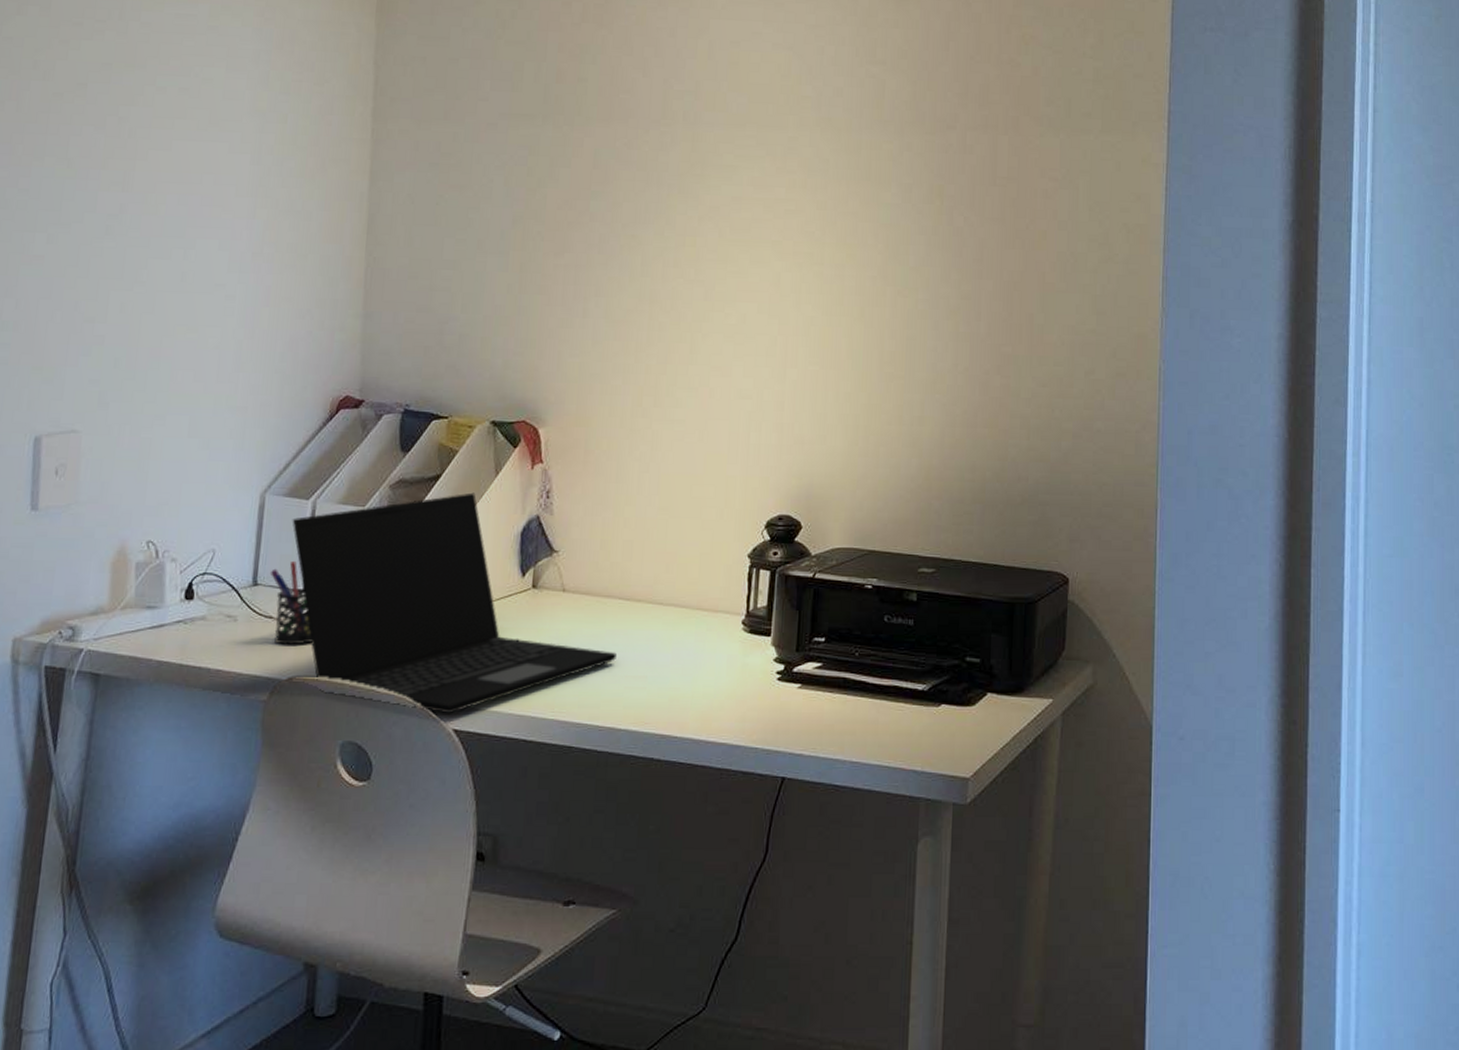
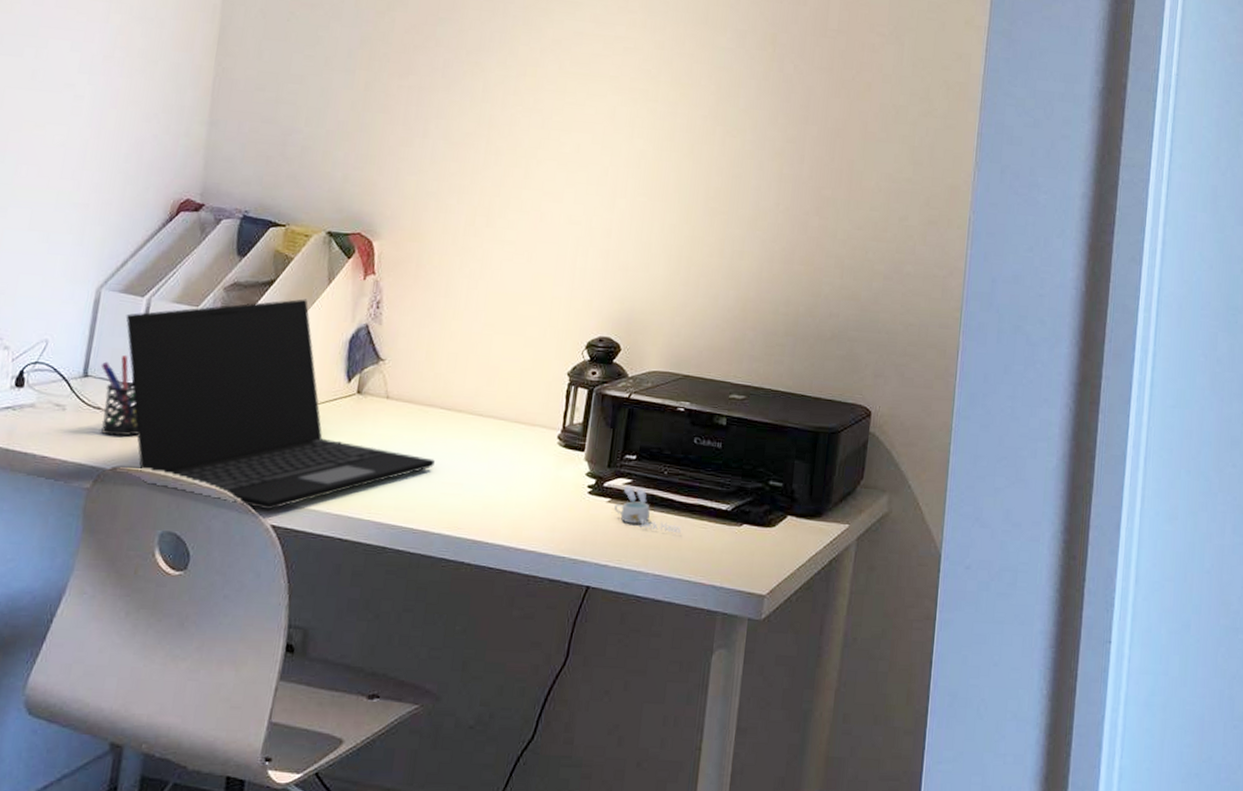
cup: none [805,669,877,718] -> present [614,485,681,534]

